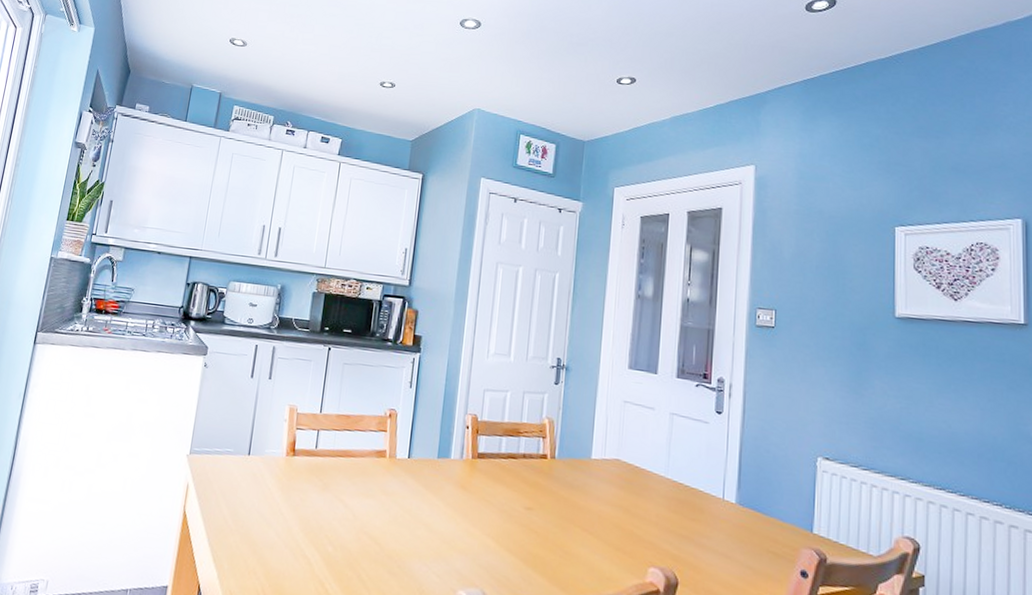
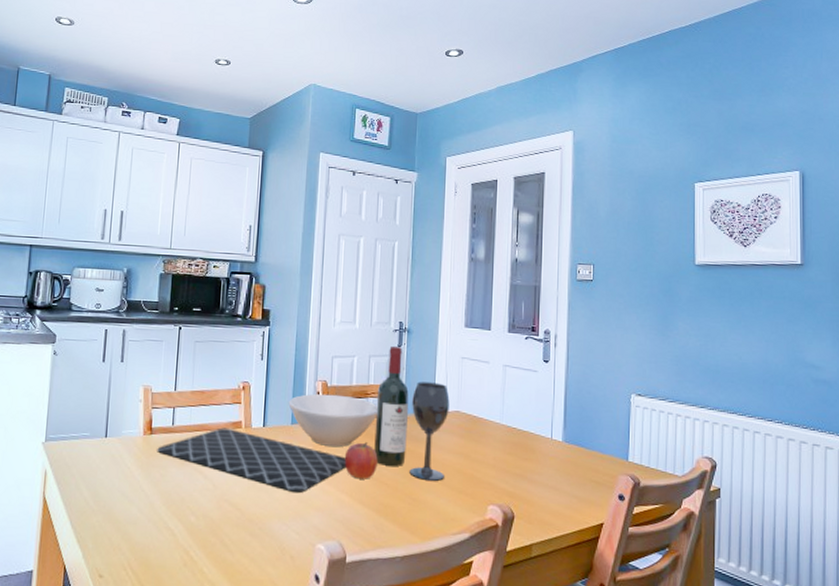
placemat: none [298,455,494,532] -> present [157,427,347,492]
bowl: none [435,427,530,487] -> present [288,393,377,448]
fruit: none [491,484,528,525] -> present [344,442,378,480]
wine bottle: none [524,382,565,514] -> present [374,345,409,466]
wine glass: none [562,424,609,534] -> present [409,382,450,481]

